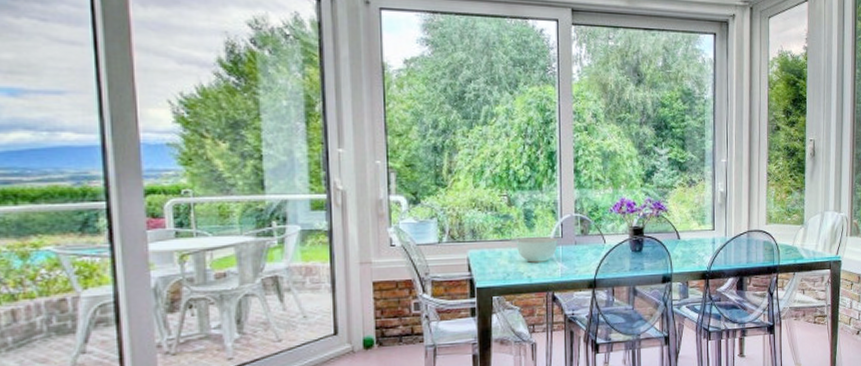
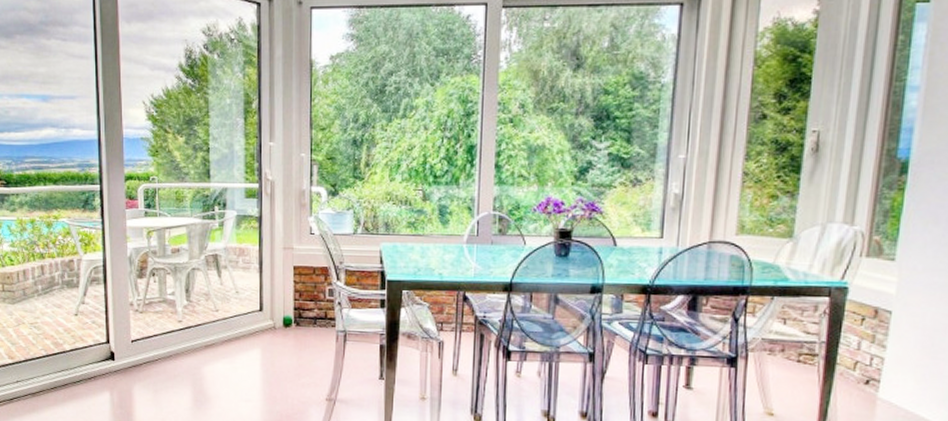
bowl: present [516,237,559,263] -> none [428,234,474,260]

